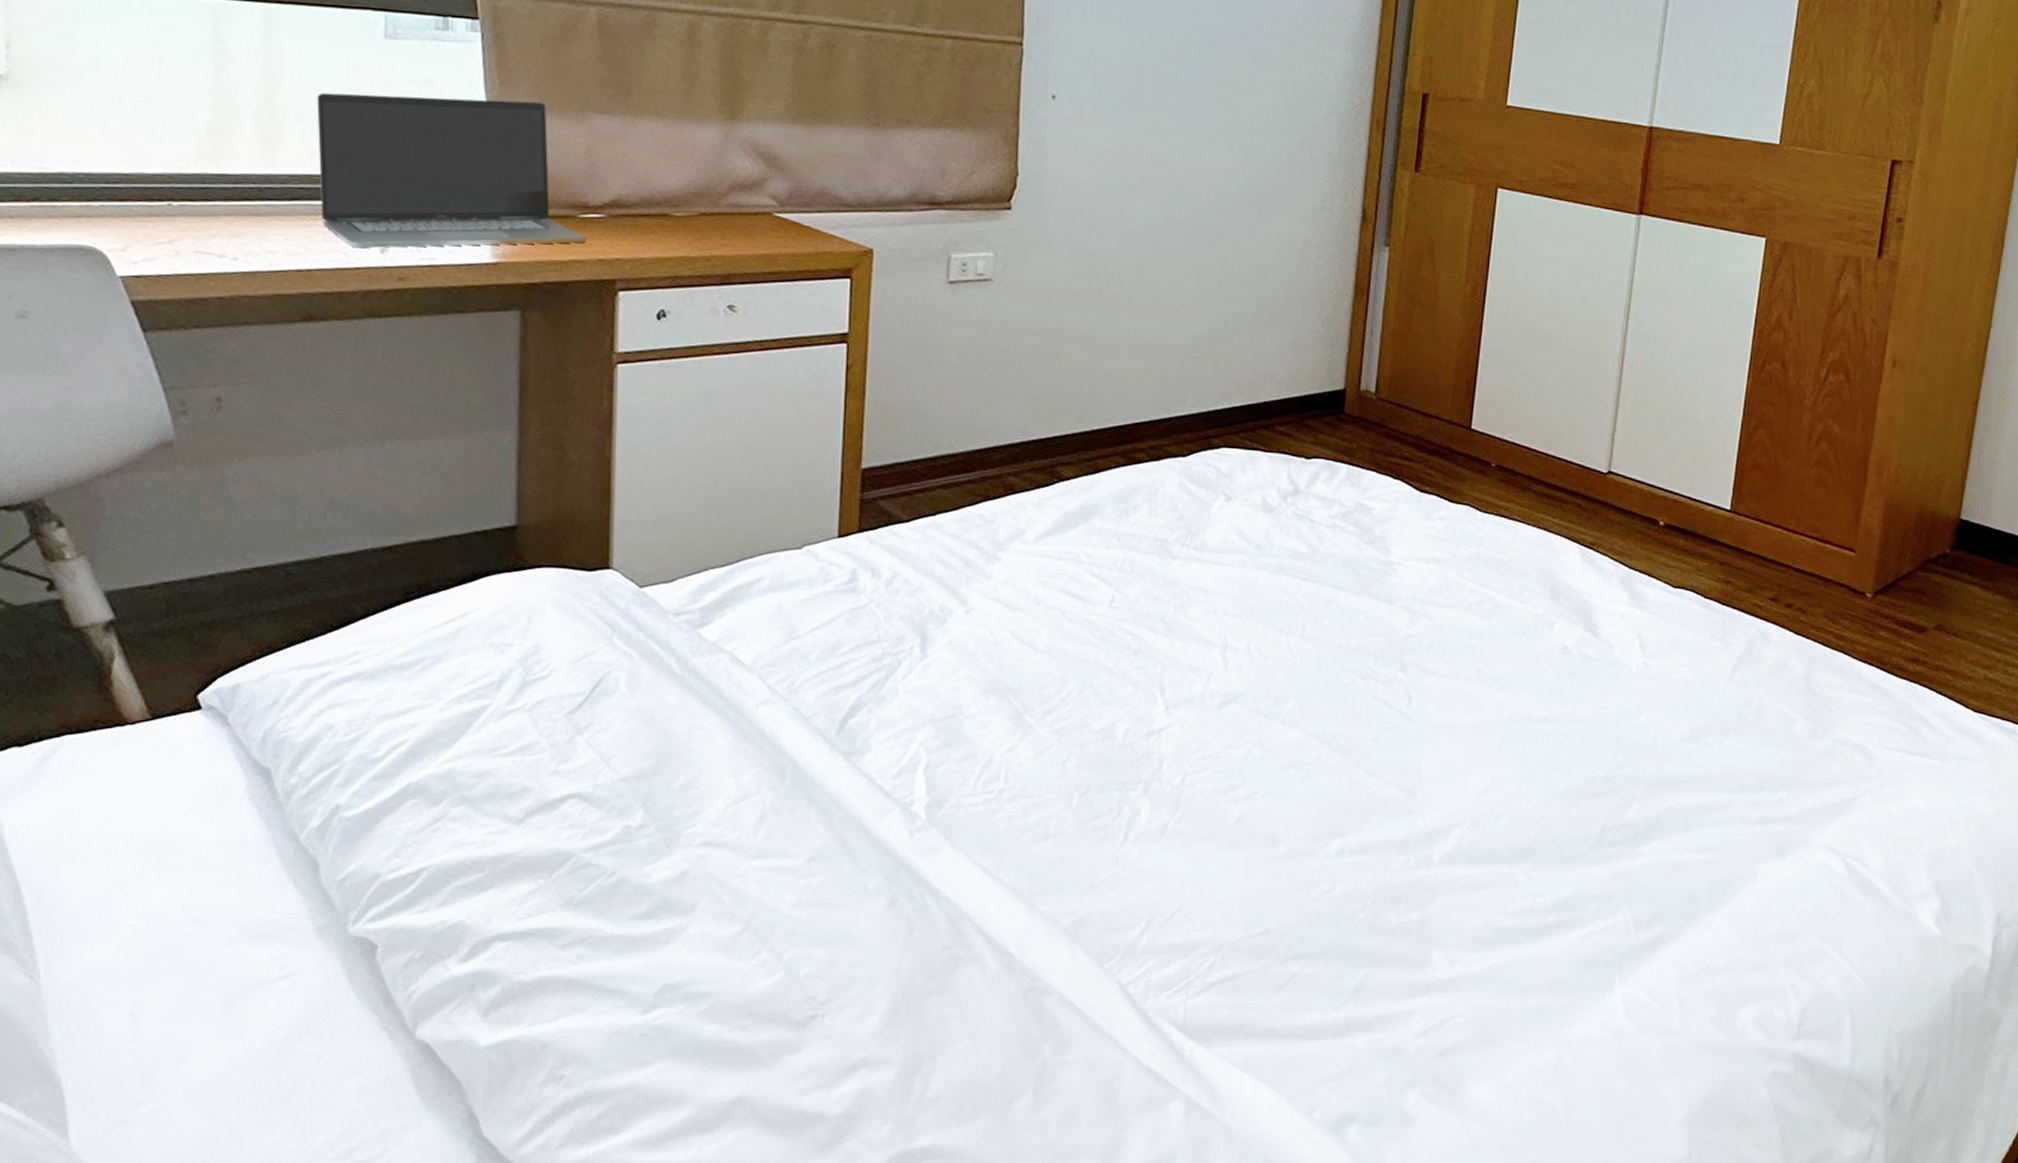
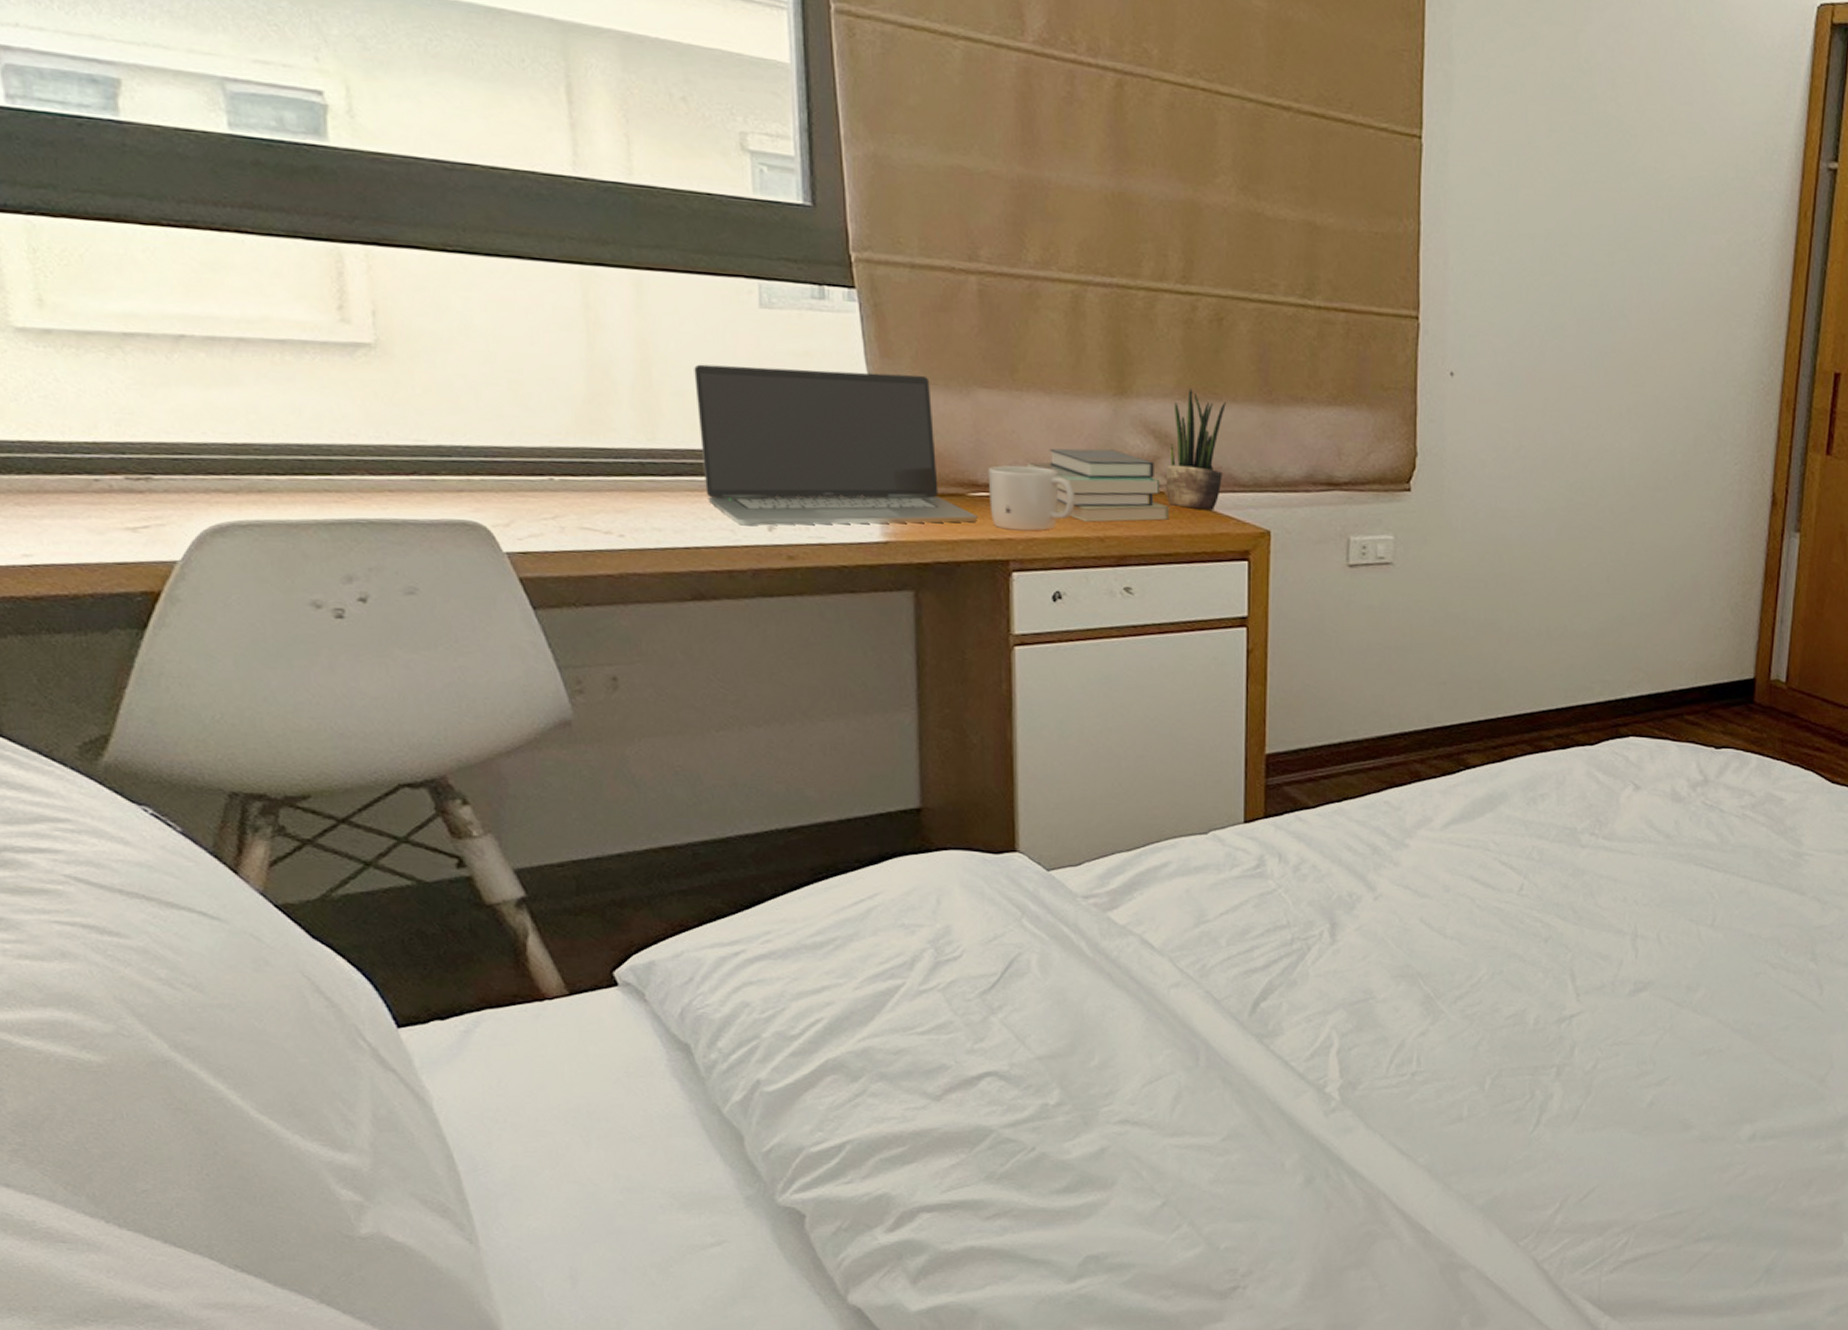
mug: none [598,187,683,252] -> present [987,465,1075,532]
books: none [638,171,775,242] -> present [1027,448,1170,523]
potted plant: none [772,113,834,231] -> present [1165,388,1226,511]

